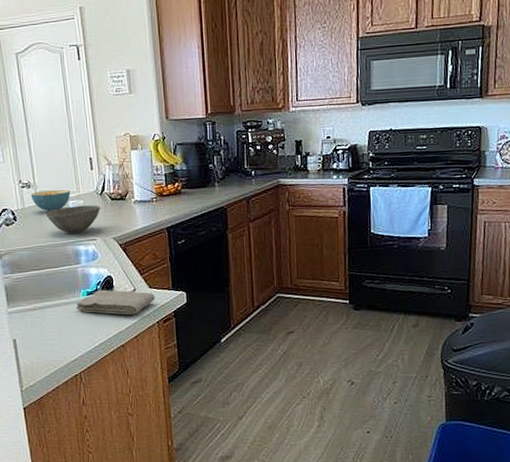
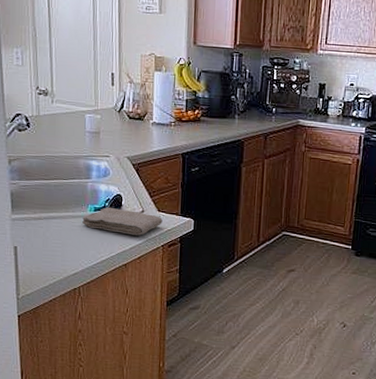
cereal bowl: present [30,189,70,212] -> none [47,100,88,123]
bowl: present [46,205,100,233] -> none [60,119,117,148]

